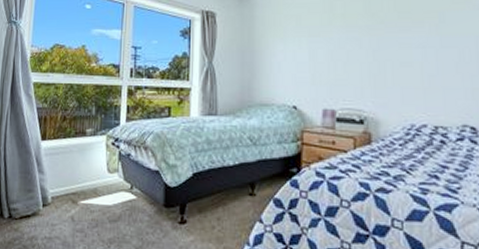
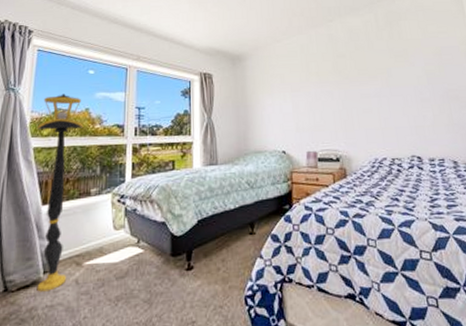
floor lamp: none [37,29,80,224] -> present [36,94,84,292]

